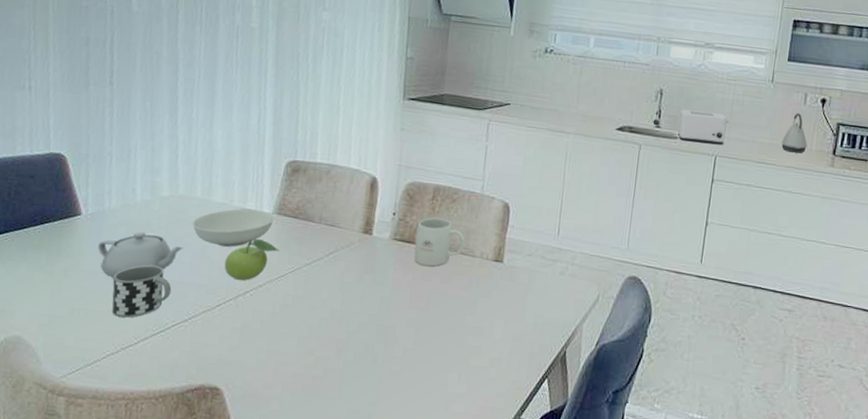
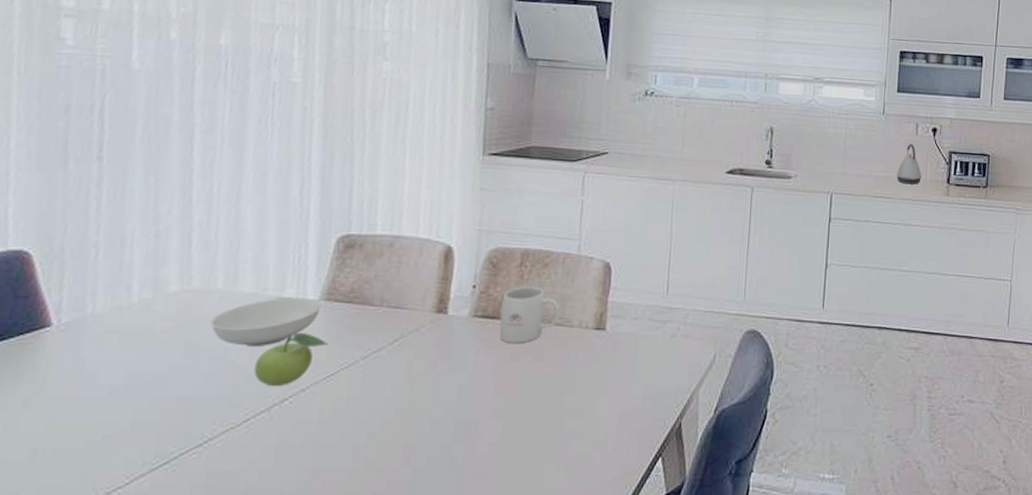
teapot: present [98,231,184,279] -> none [74,339,198,404]
cup: present [112,265,172,318] -> none [93,381,180,452]
toaster: present [678,109,729,145] -> none [791,147,843,182]

